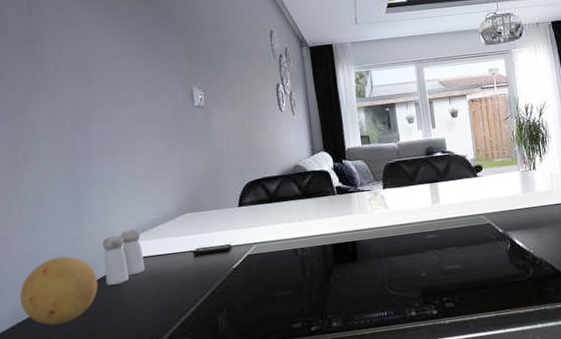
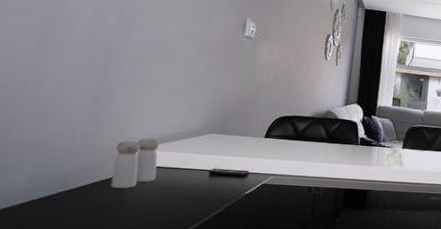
fruit: present [20,256,98,325] -> none [10,150,103,217]

